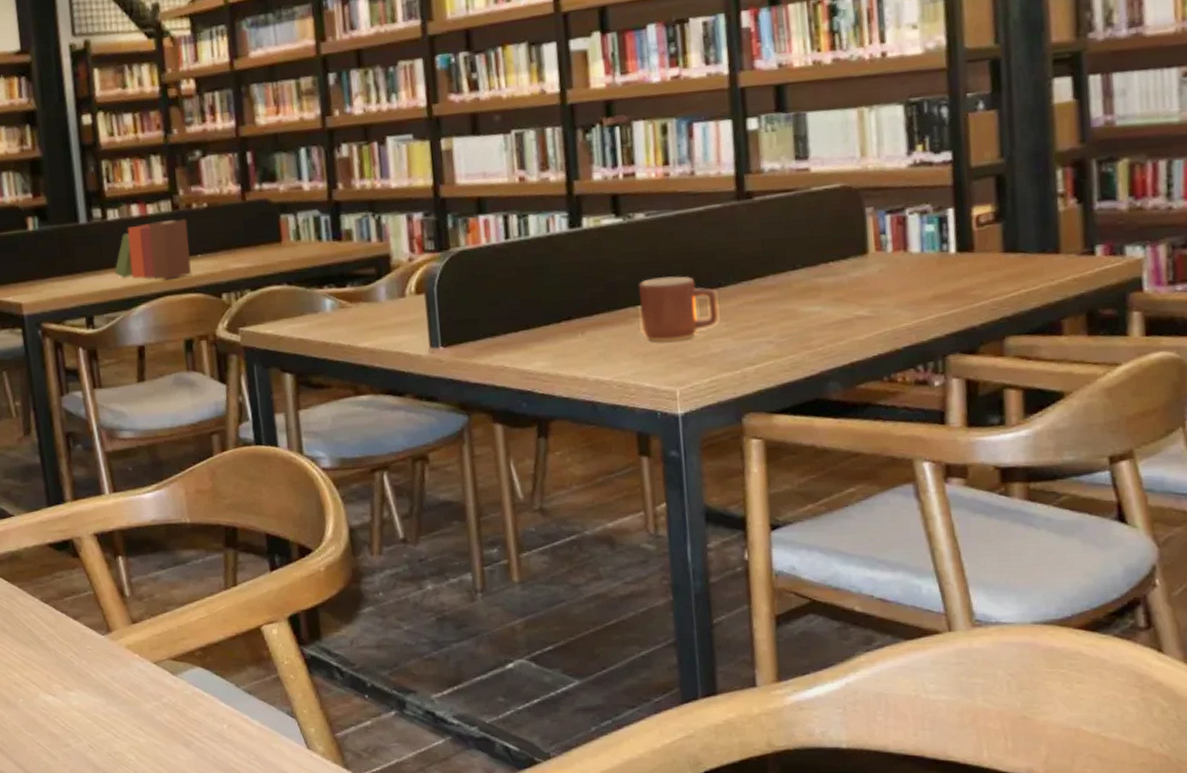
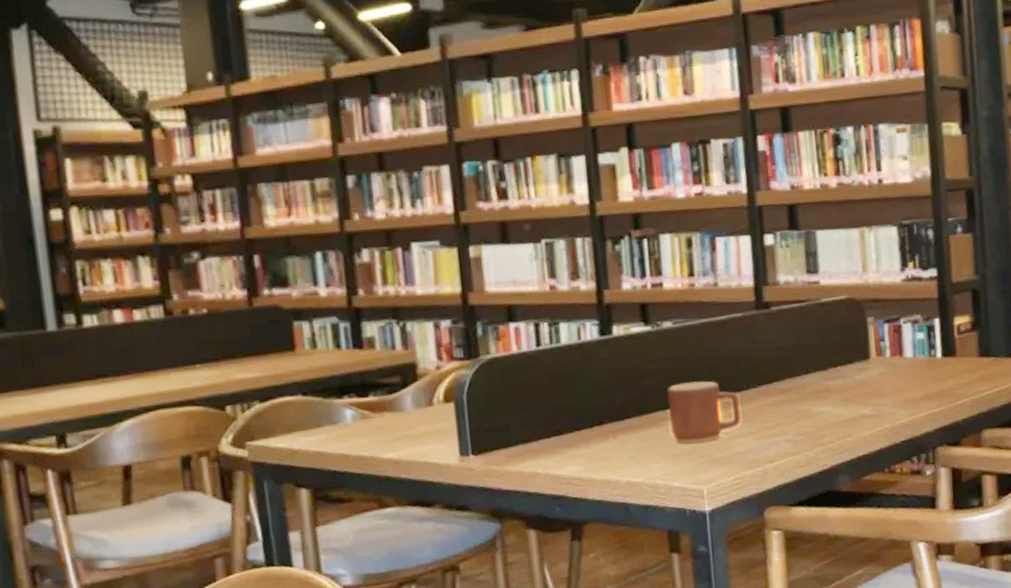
books: present [114,219,191,280] -> none [93,326,188,393]

